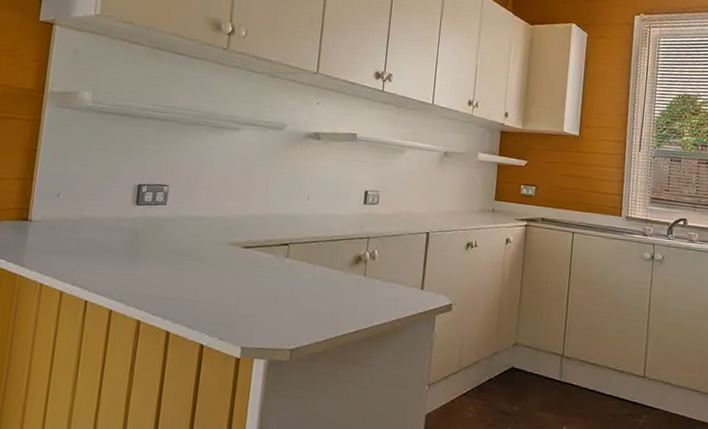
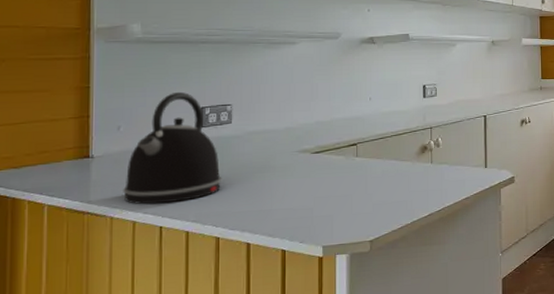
kettle: none [55,165,151,278] -> present [123,91,222,205]

